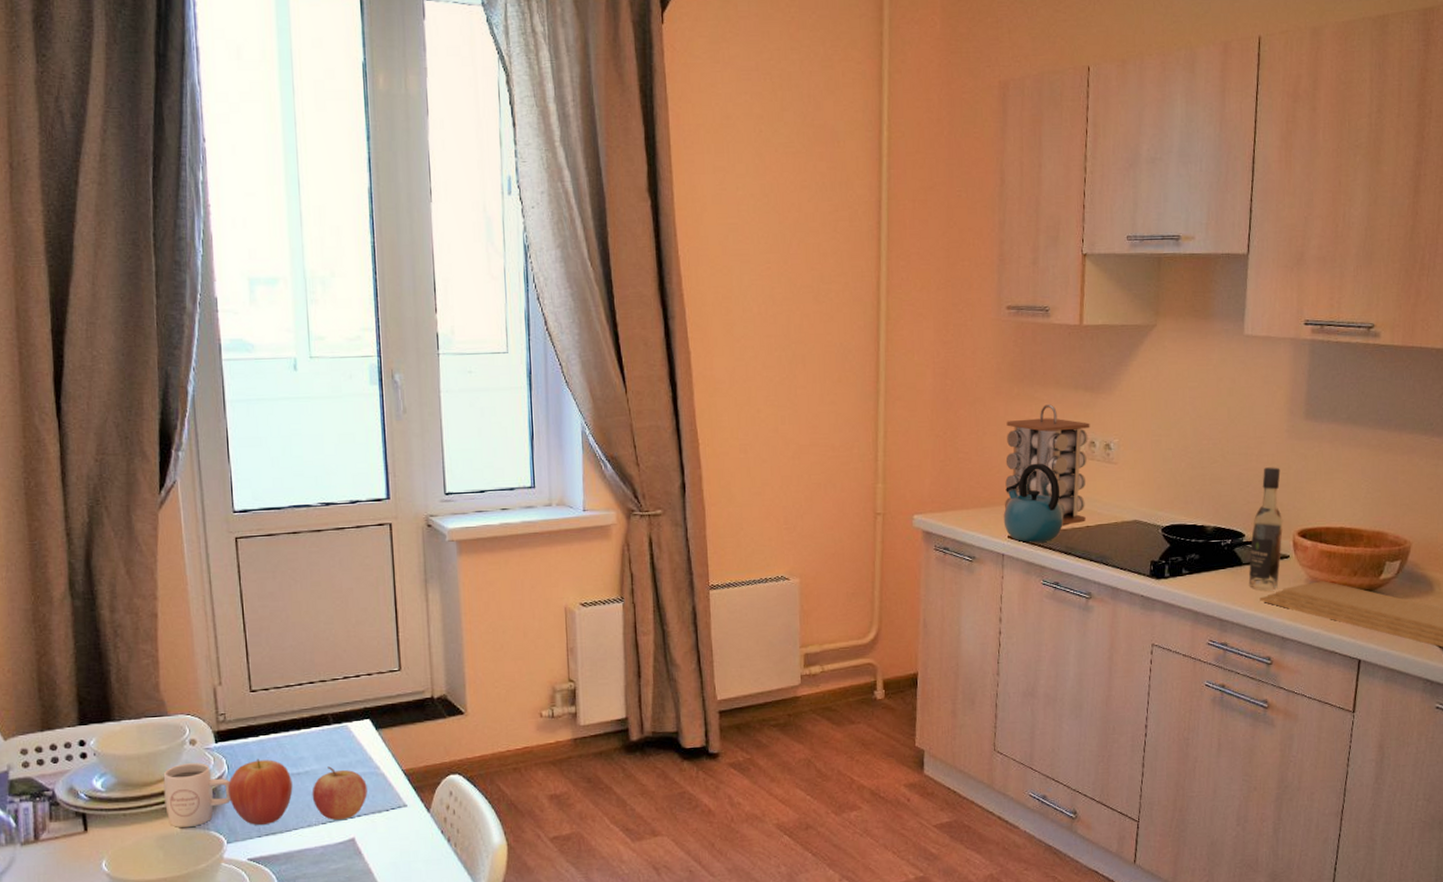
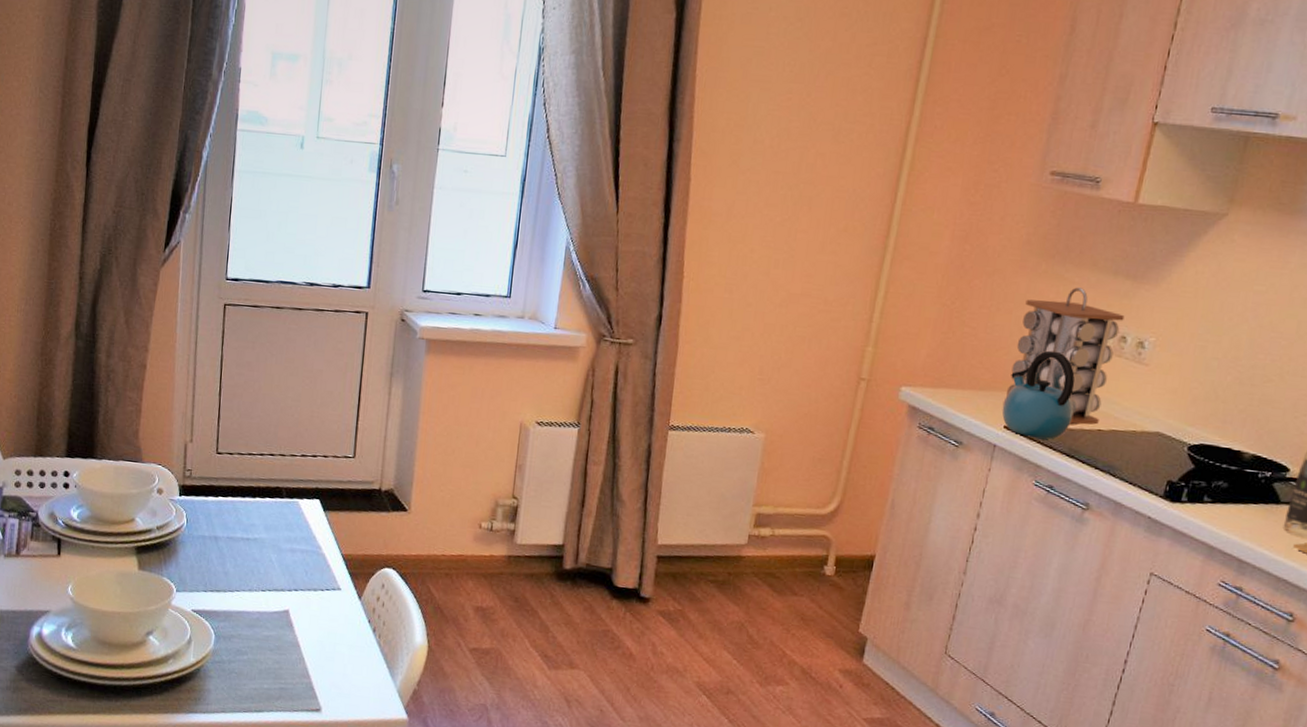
mug: present [163,762,231,828] -> none [128,509,187,570]
fruit: present [227,759,293,825] -> none [183,518,242,581]
fruit: present [312,766,367,820] -> none [256,537,308,591]

